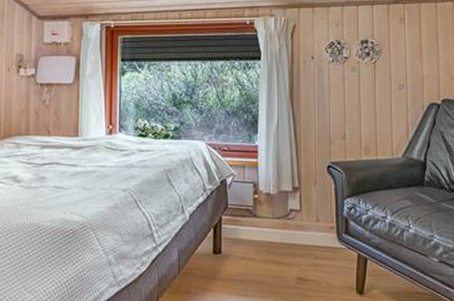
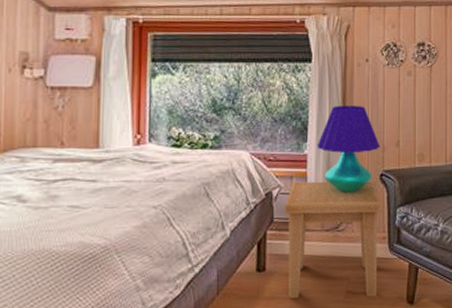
side table: none [238,171,329,284] -> present [284,181,381,298]
table lamp: none [266,99,327,182] -> present [316,105,381,192]

